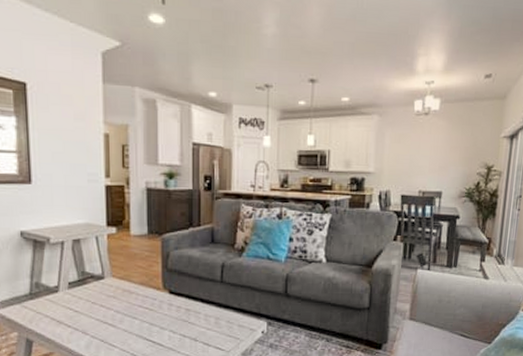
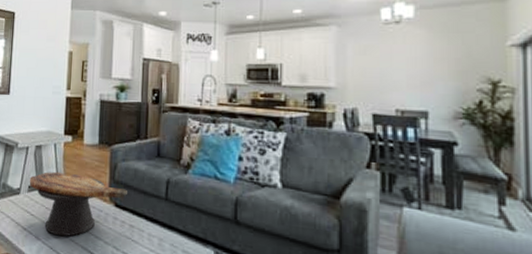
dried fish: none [68,265,182,328] -> present [29,171,127,237]

